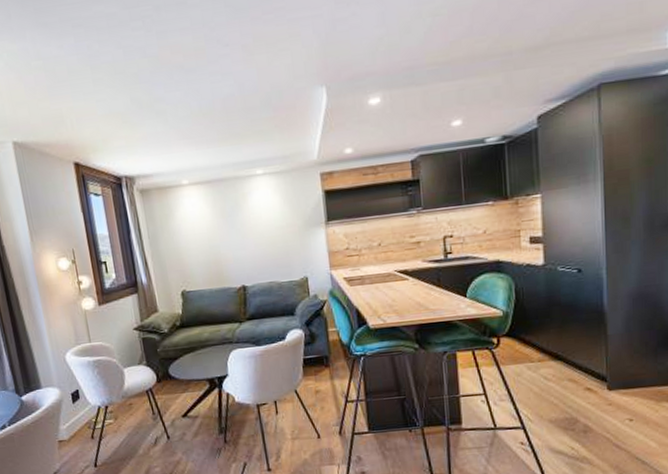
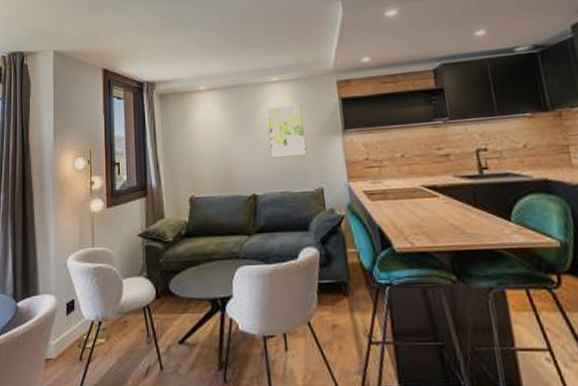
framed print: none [252,197,293,252] -> present [266,104,307,159]

